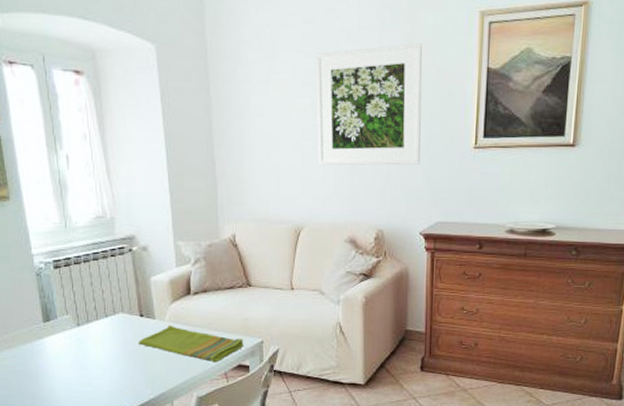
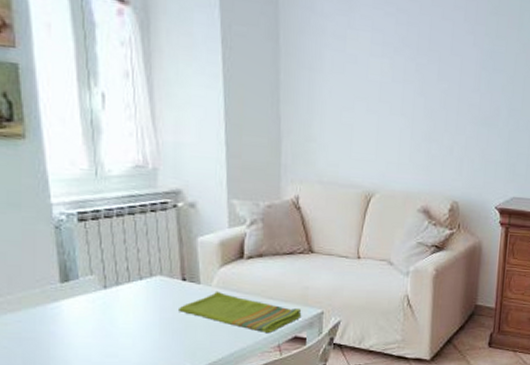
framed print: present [316,43,423,166] -> none [394,13,508,138]

